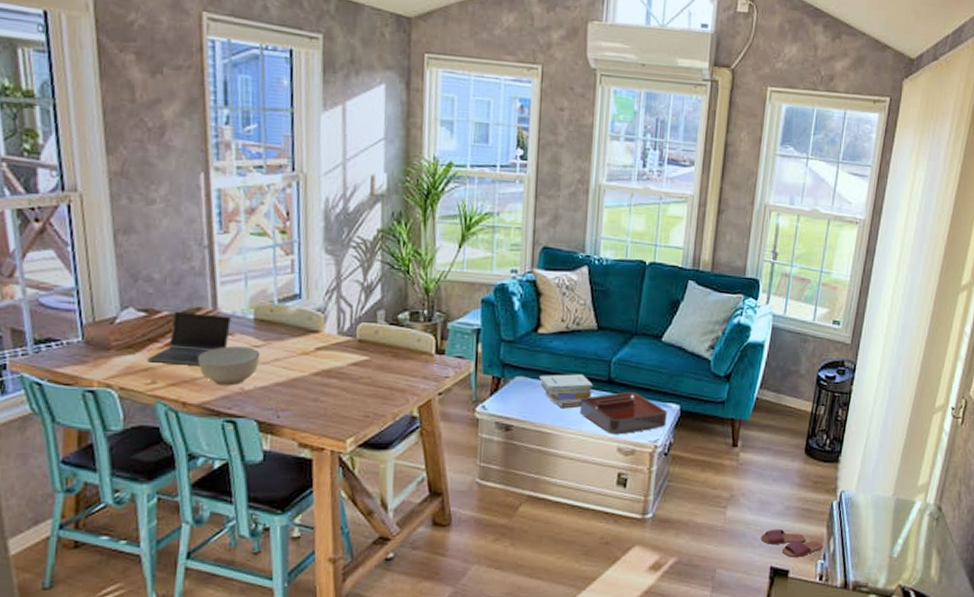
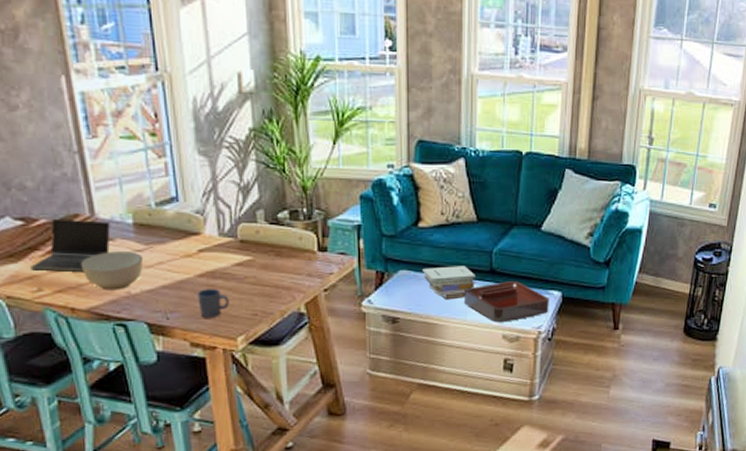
mug: none [310,388,342,418] -> present [197,289,230,318]
slippers: present [760,529,823,557] -> none [643,405,702,430]

